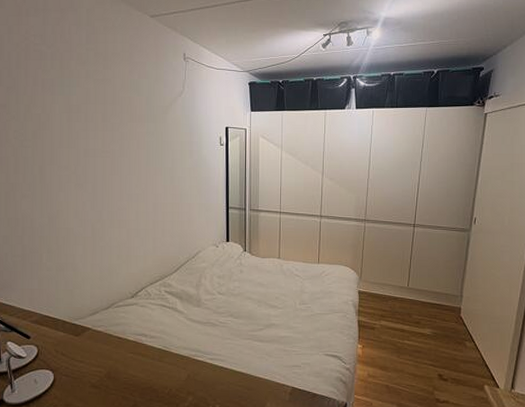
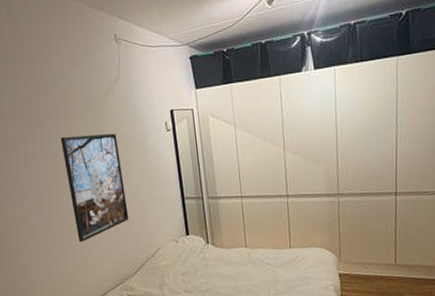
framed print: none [121,138,176,237] -> present [60,133,129,242]

